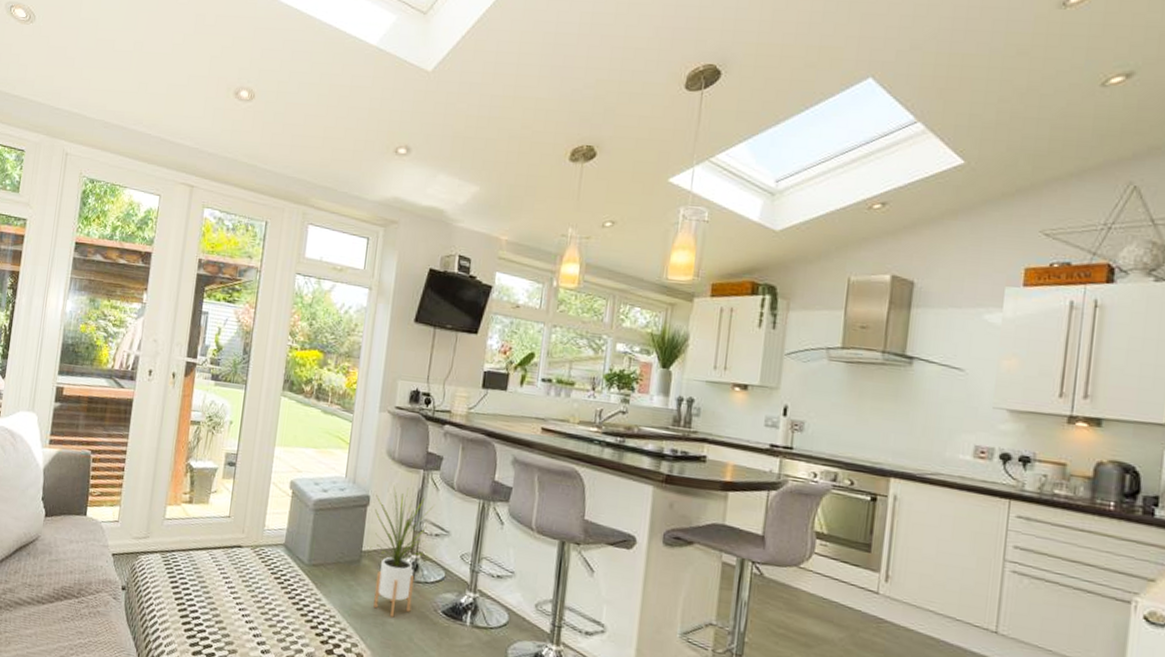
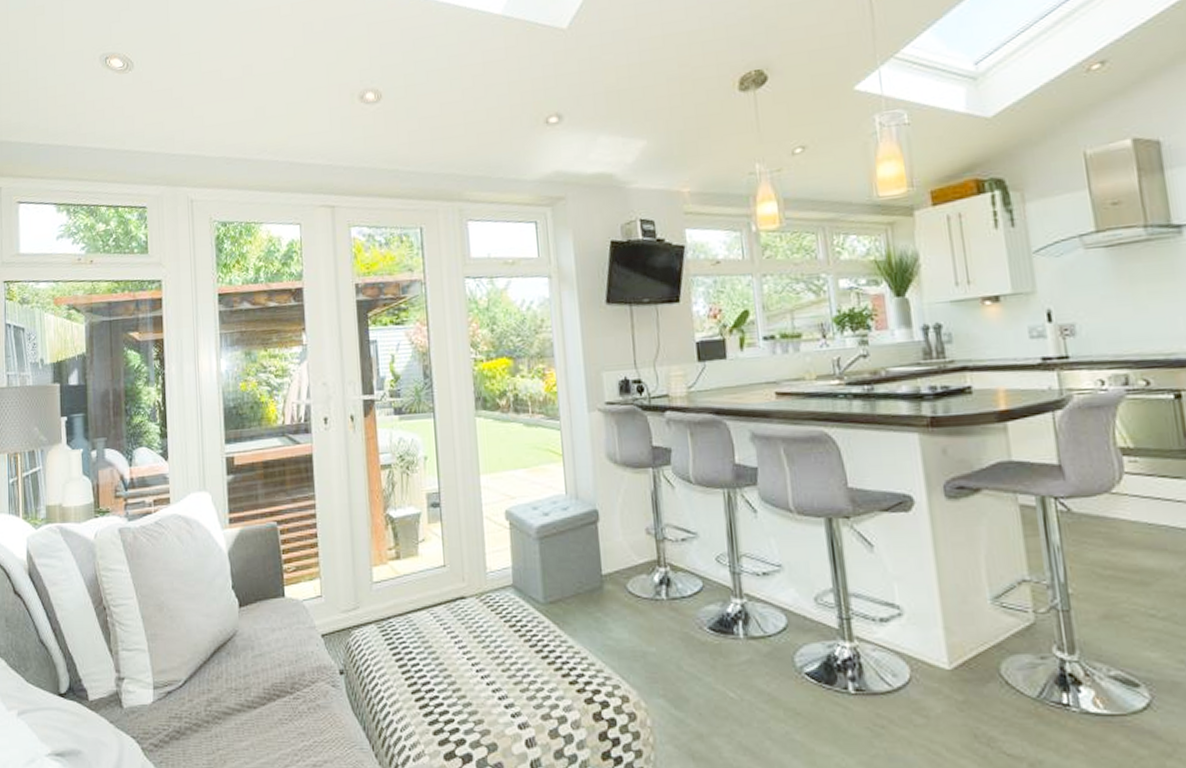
house plant: present [369,485,435,617] -> none [604,491,674,646]

